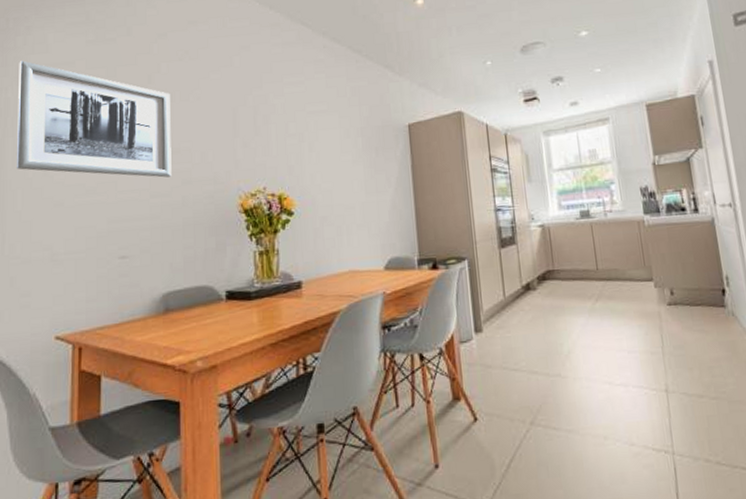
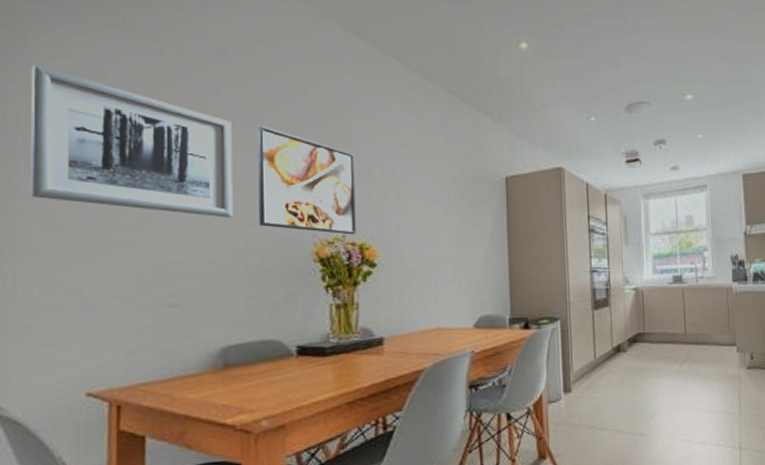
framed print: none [191,95,275,187] -> present [257,126,356,235]

